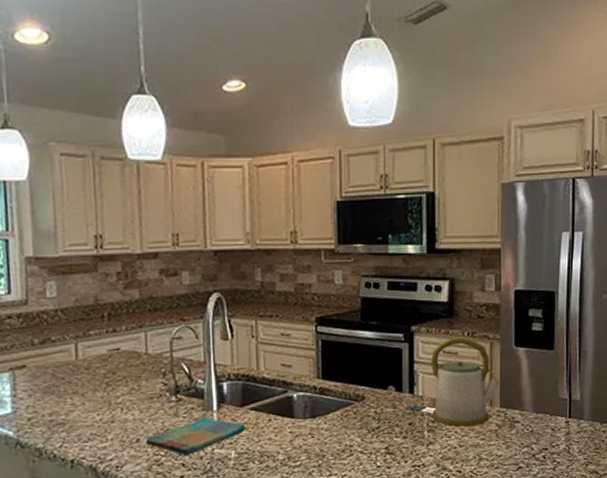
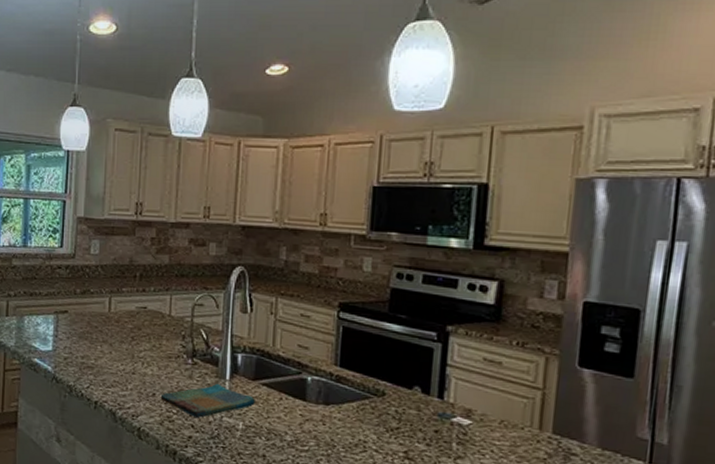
kettle: present [431,336,501,427] -> none [463,344,556,449]

